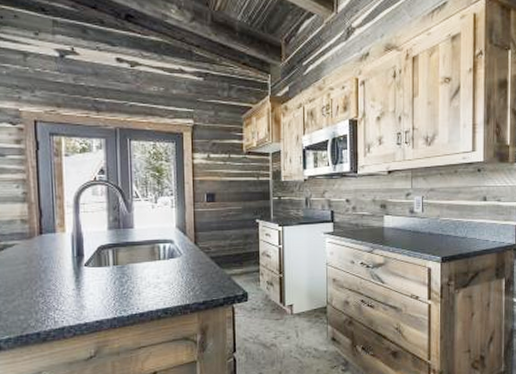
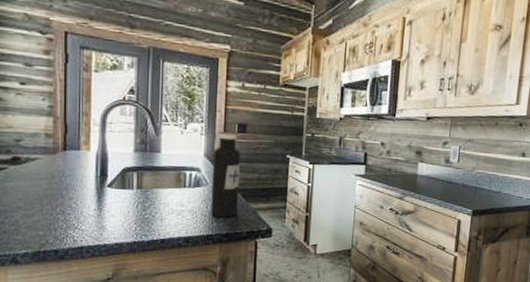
water bottle: none [184,203,212,286] -> present [210,132,240,218]

